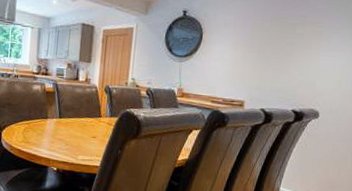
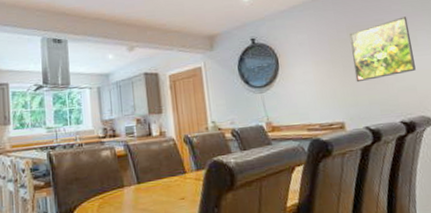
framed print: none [265,17,329,70] -> present [348,16,416,83]

